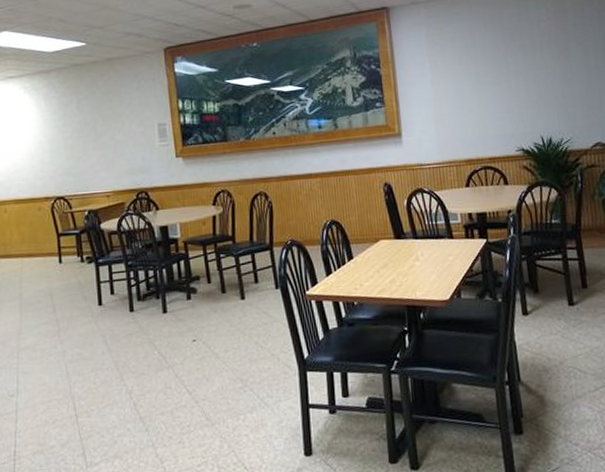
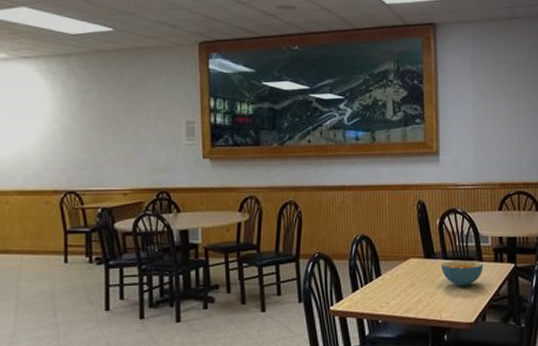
cereal bowl: none [411,238,455,265] -> present [440,260,484,287]

